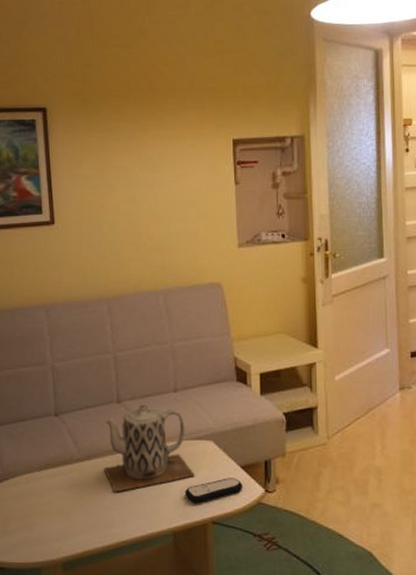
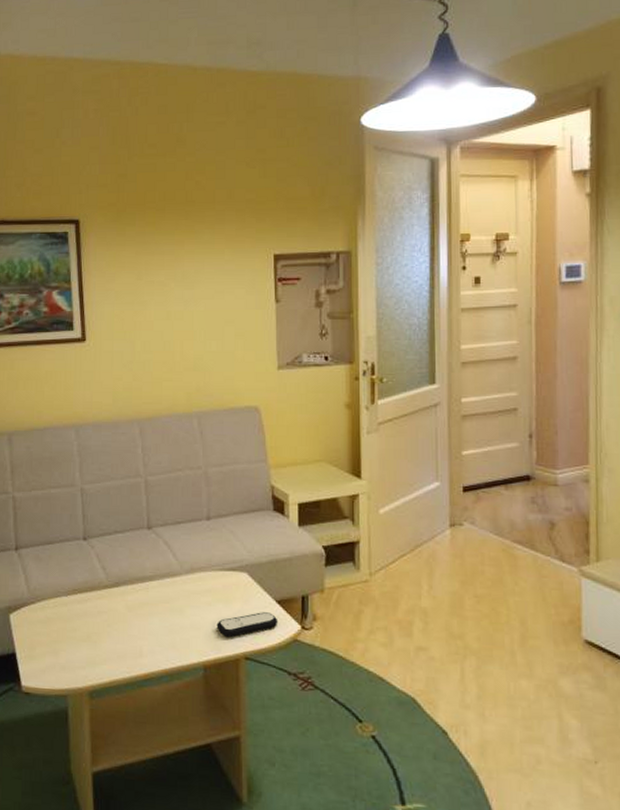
teapot: present [104,403,195,492] -> none [133,530,227,622]

